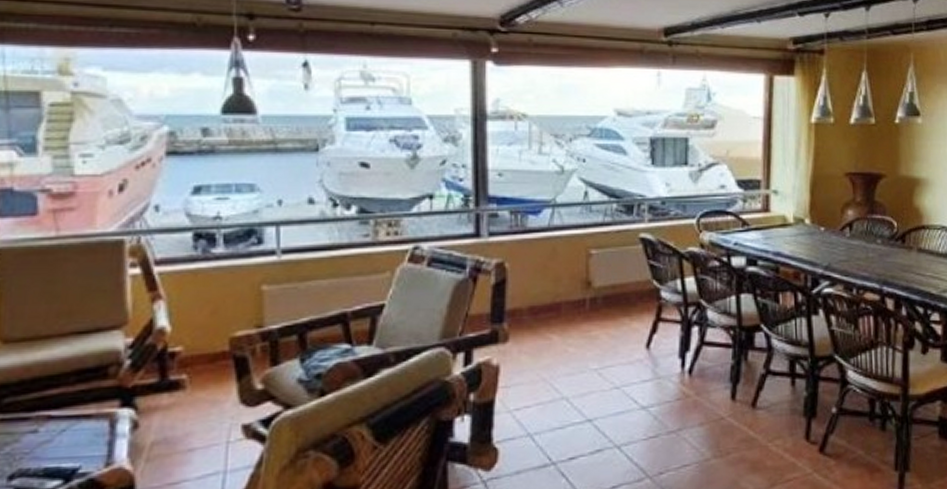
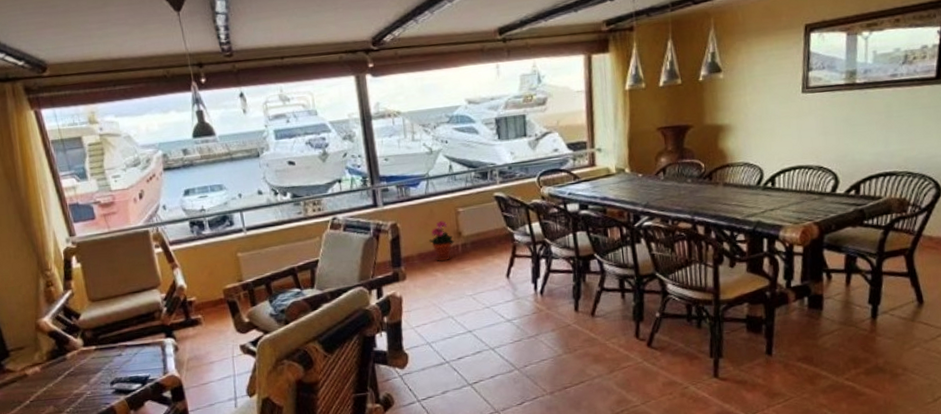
potted plant: none [546,264,581,319] -> present [429,221,454,261]

